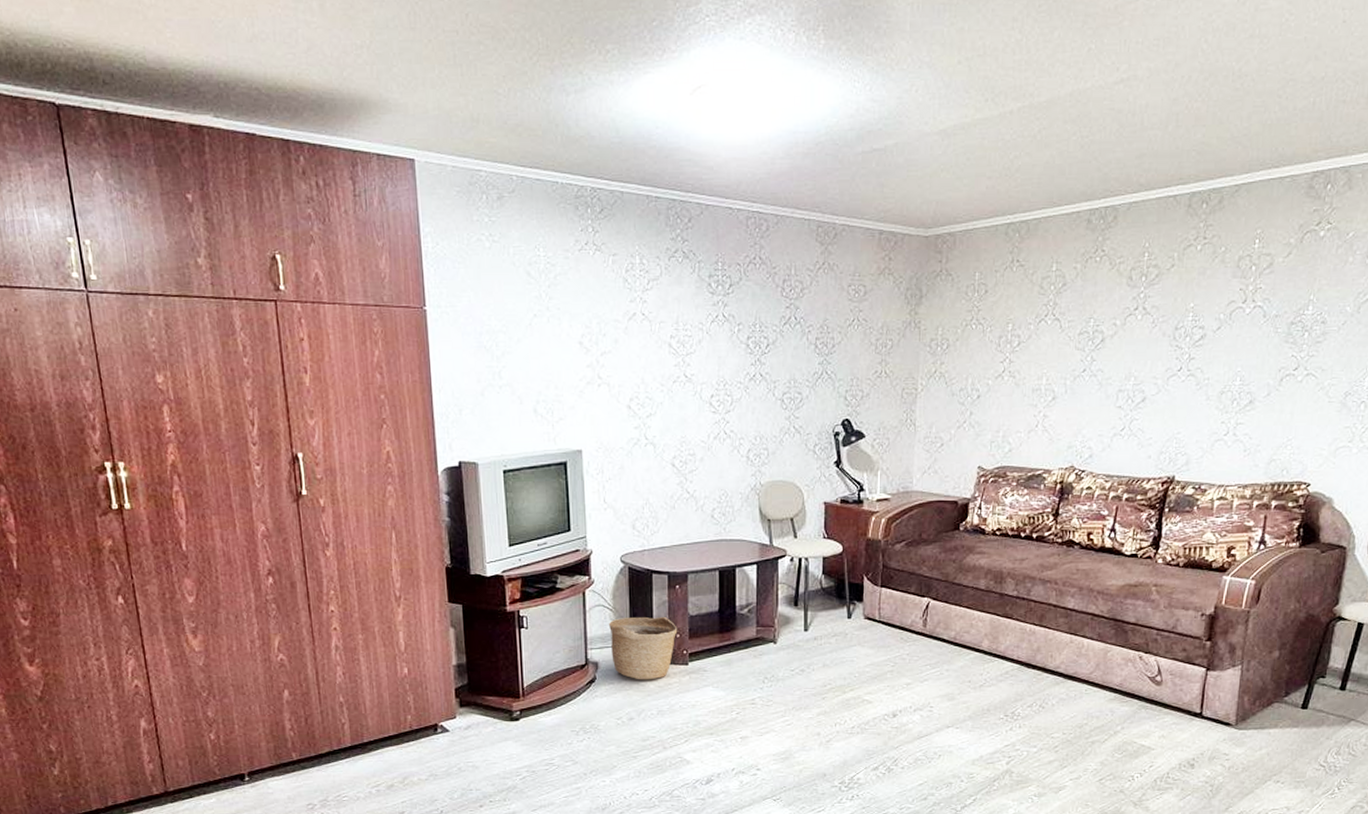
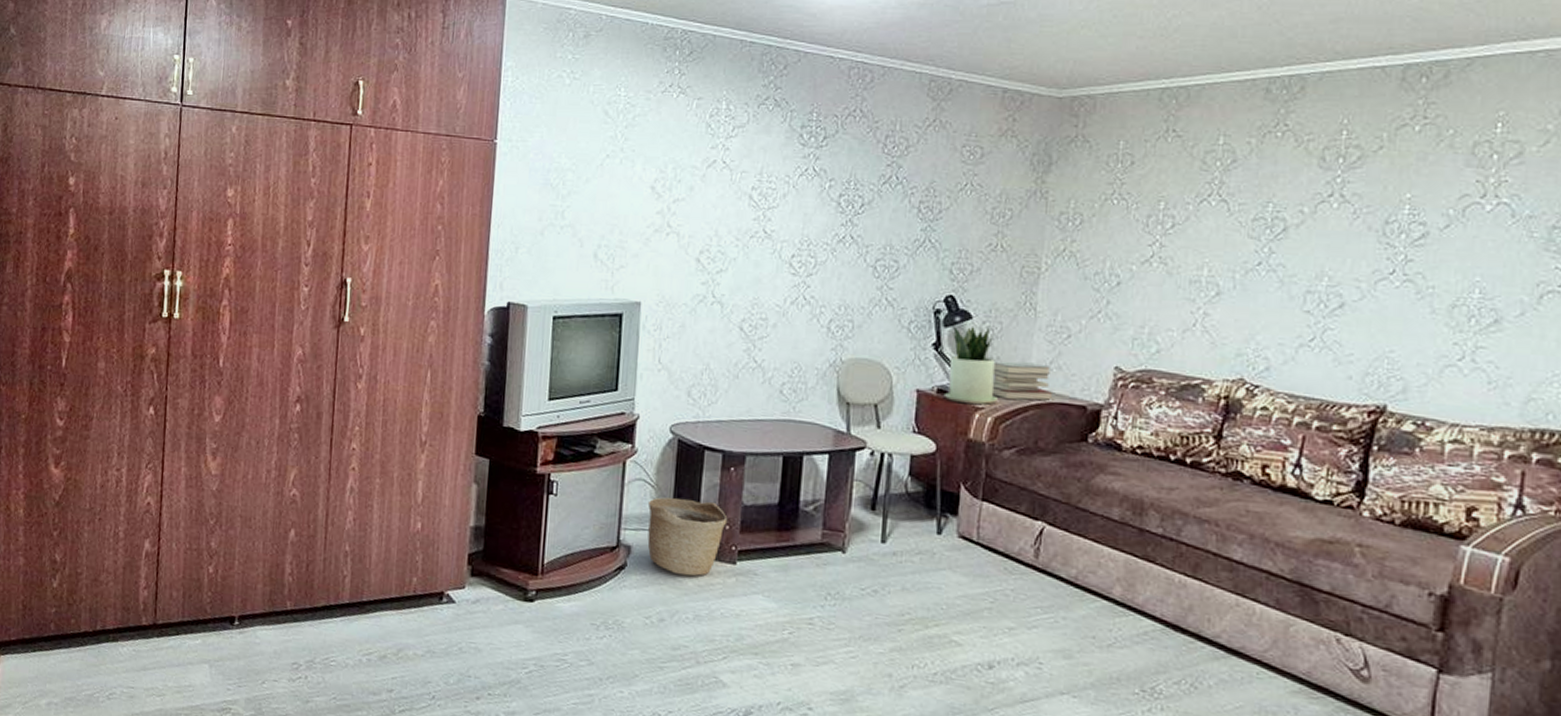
planter: none [846,443,889,510] -> present [943,326,998,405]
books: none [883,470,931,503] -> present [991,361,1052,401]

